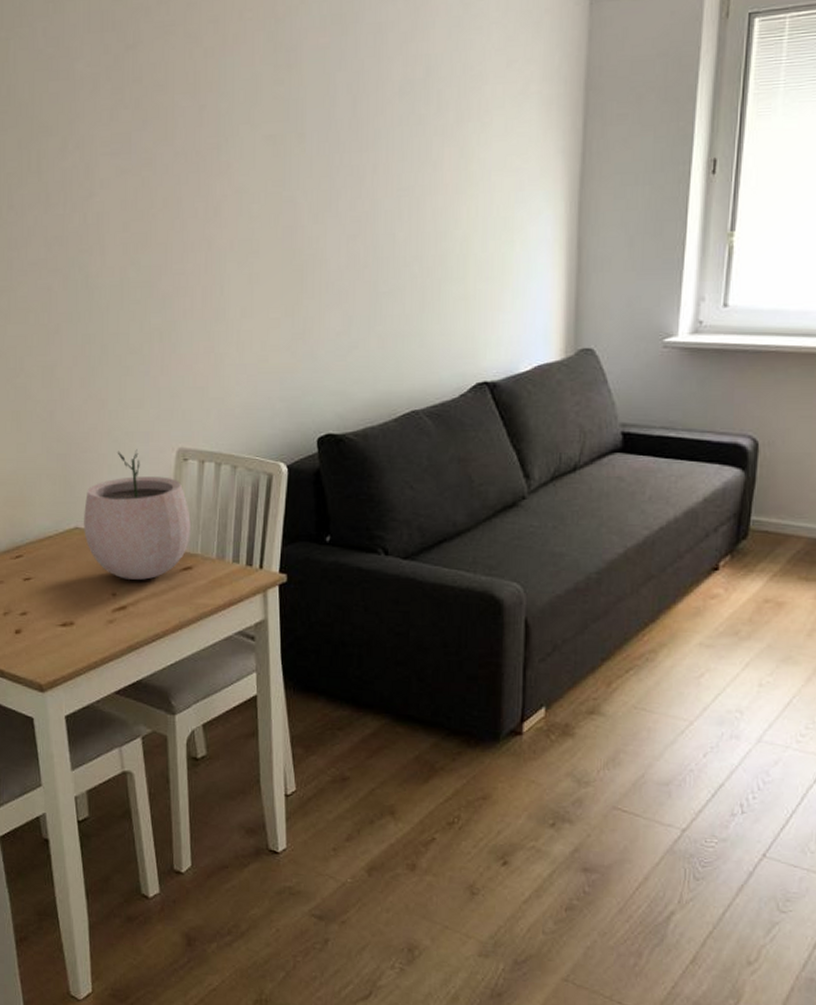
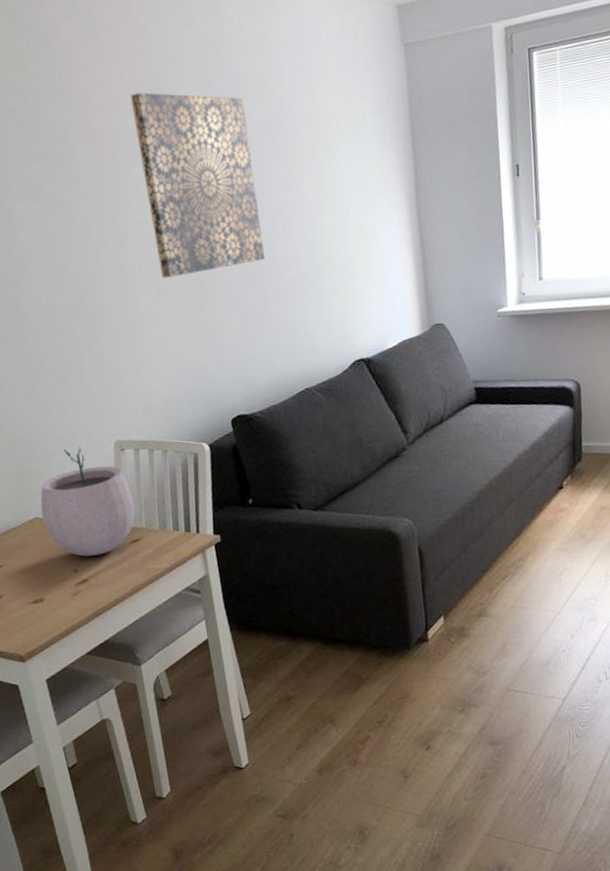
wall art: none [246,35,384,261] -> present [130,92,266,278]

